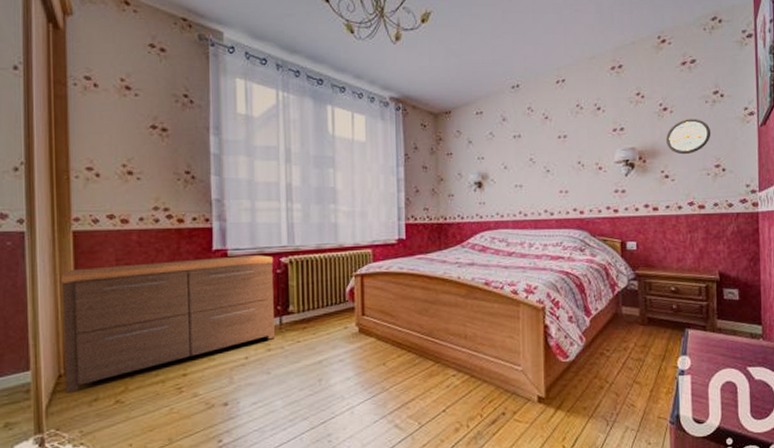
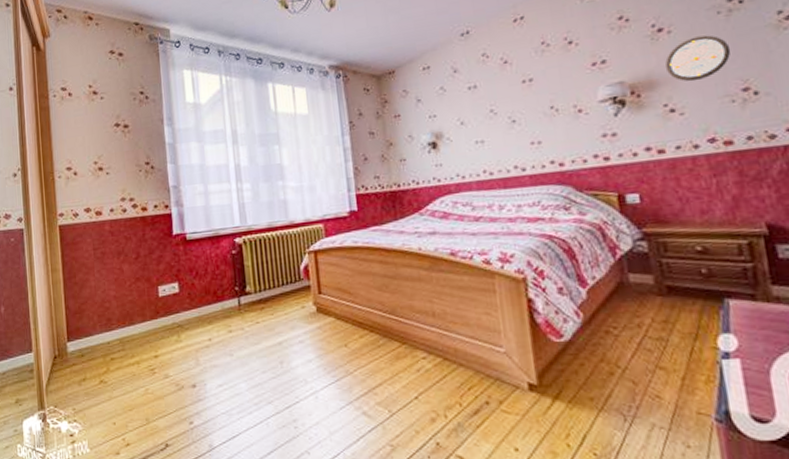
dresser: present [61,255,275,393] -> none [52,237,235,373]

